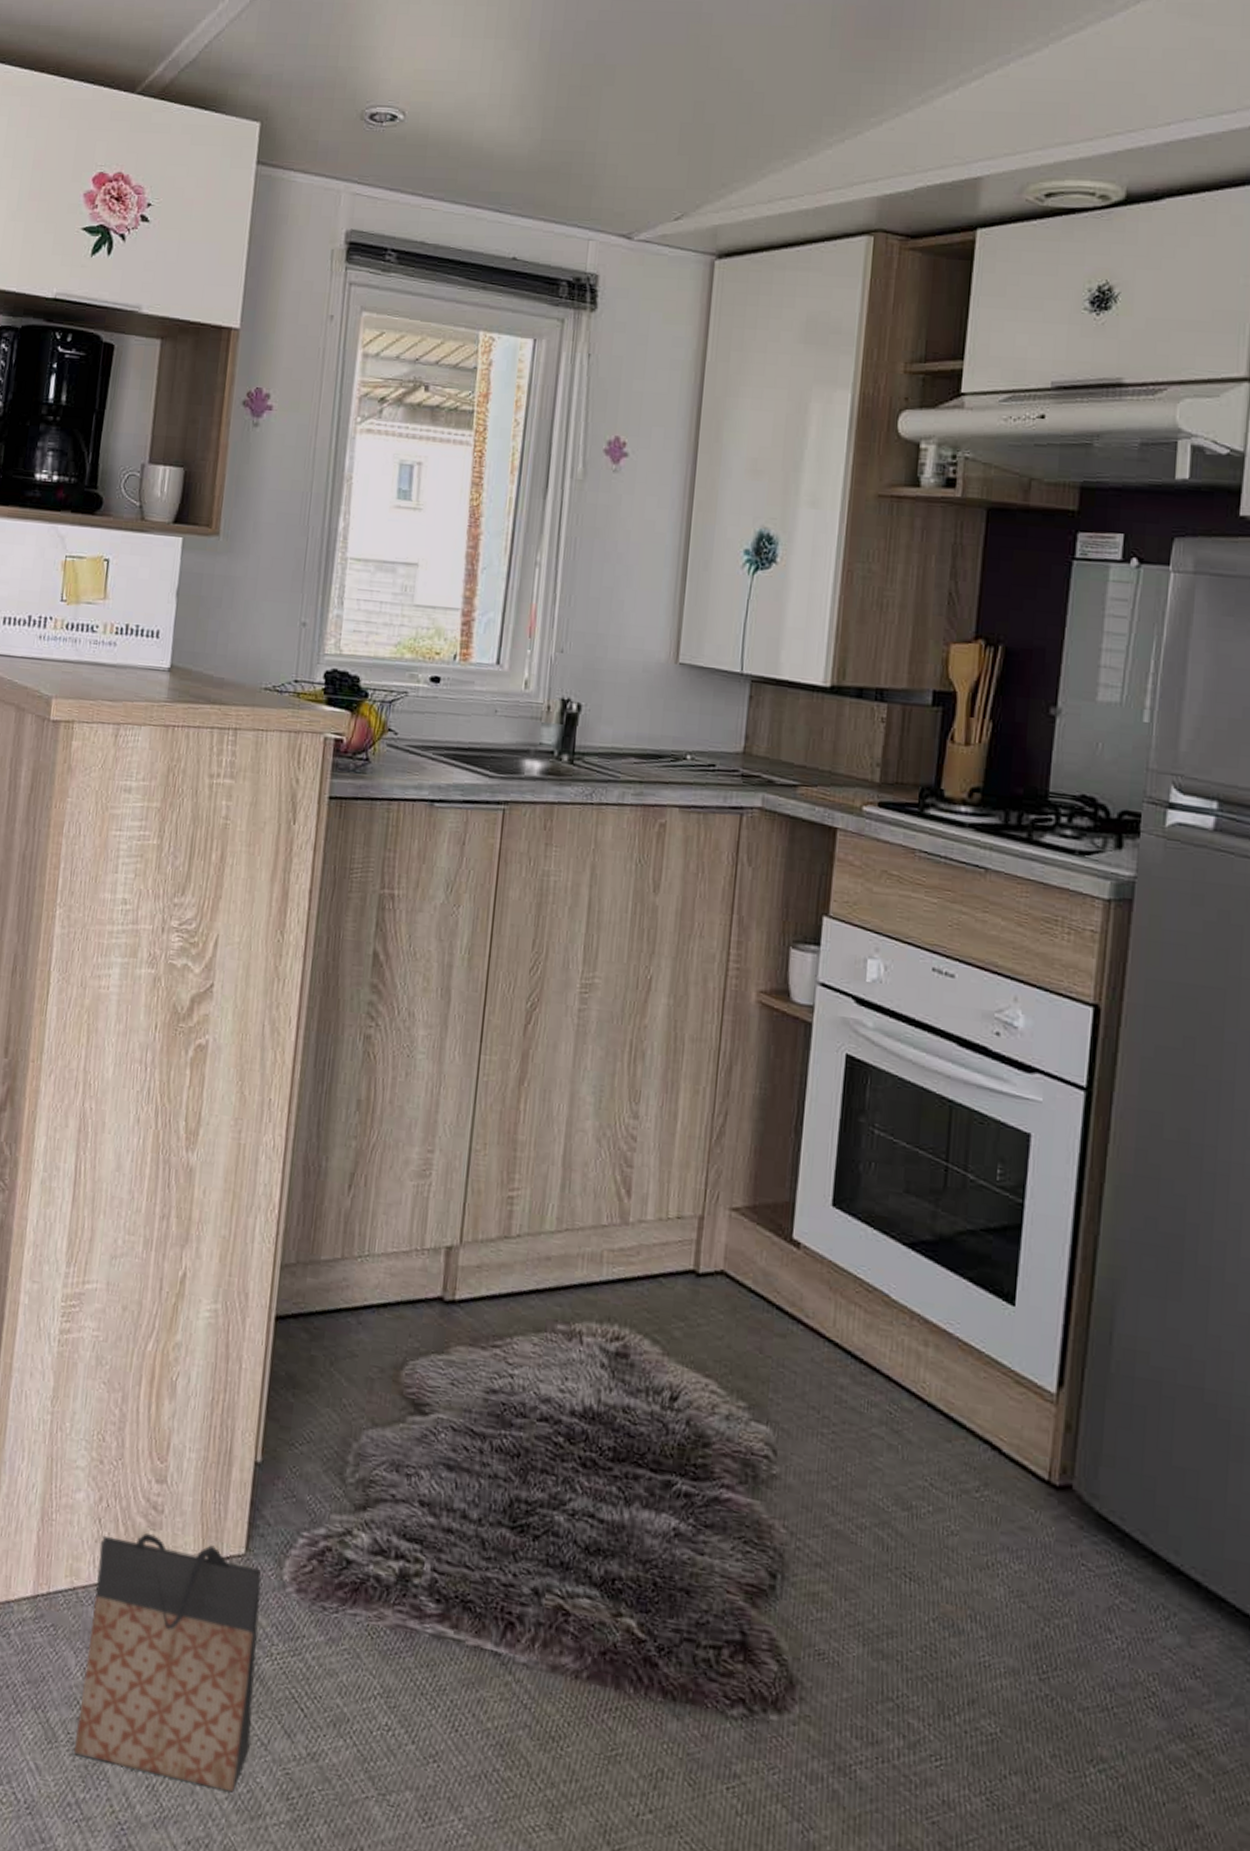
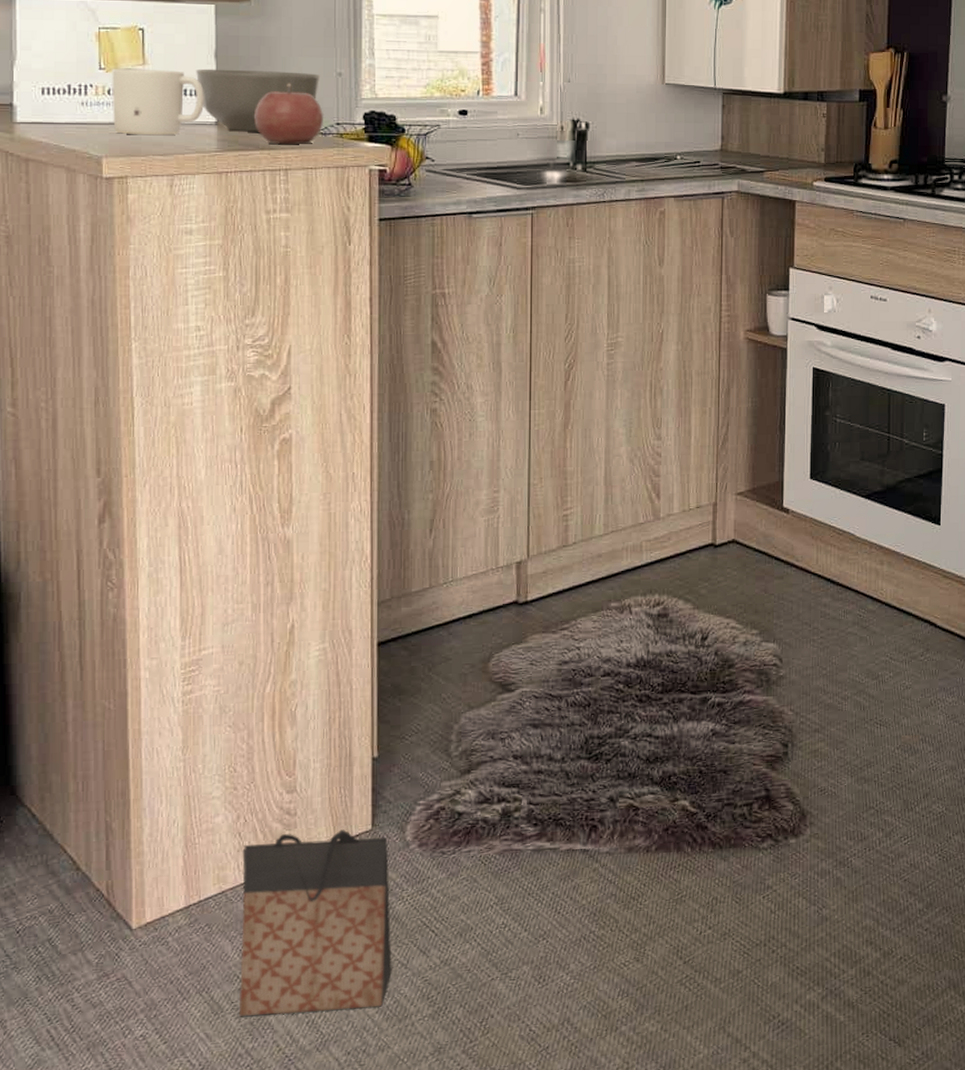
mug: none [67,600,162,679] -> present [112,68,205,136]
bowl: none [155,607,284,684] -> present [196,68,321,132]
fruit: none [208,630,283,702] -> present [254,83,324,145]

